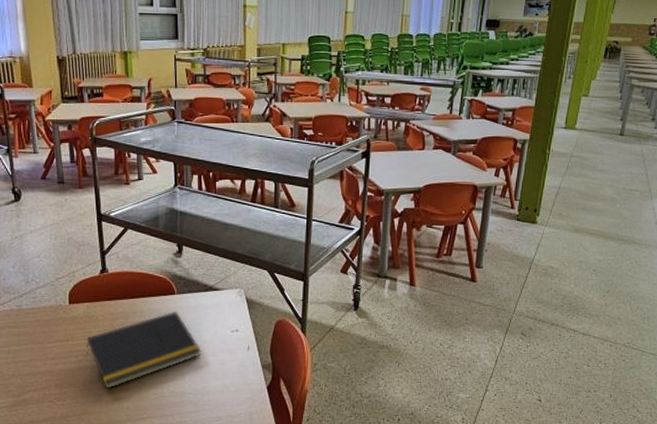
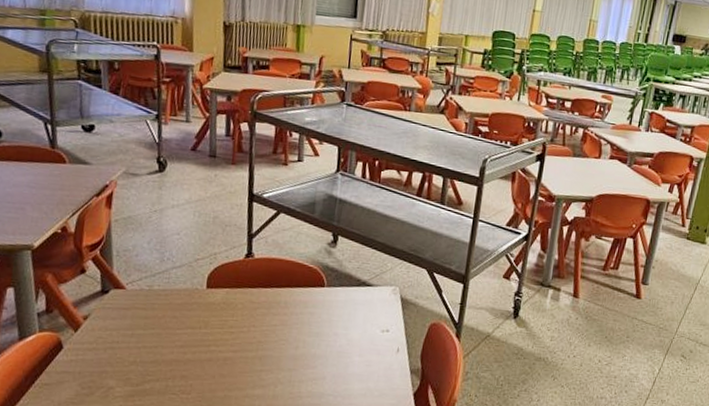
notepad: present [86,310,202,390] -> none [219,304,347,385]

